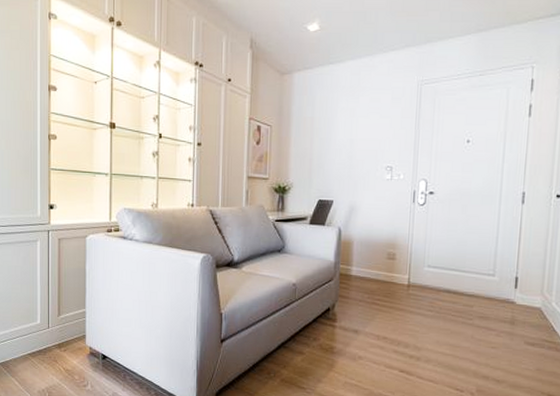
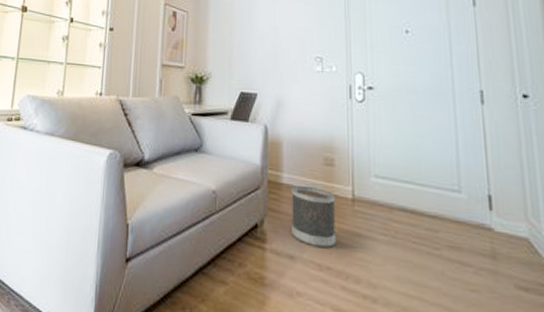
wastebasket: none [357,276,395,324] -> present [292,185,337,249]

